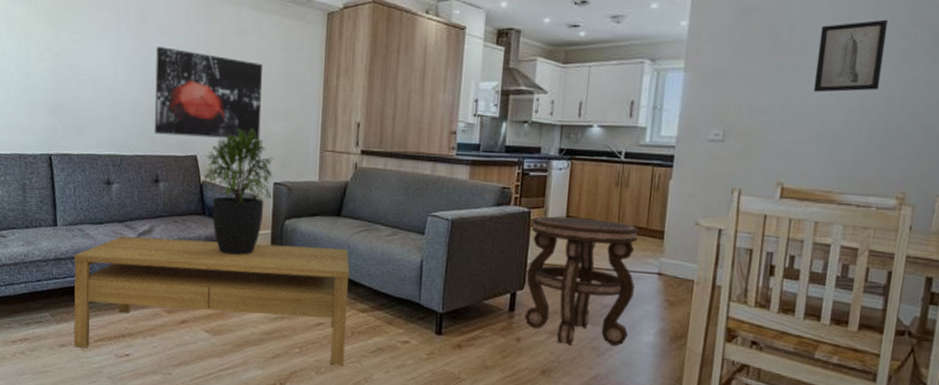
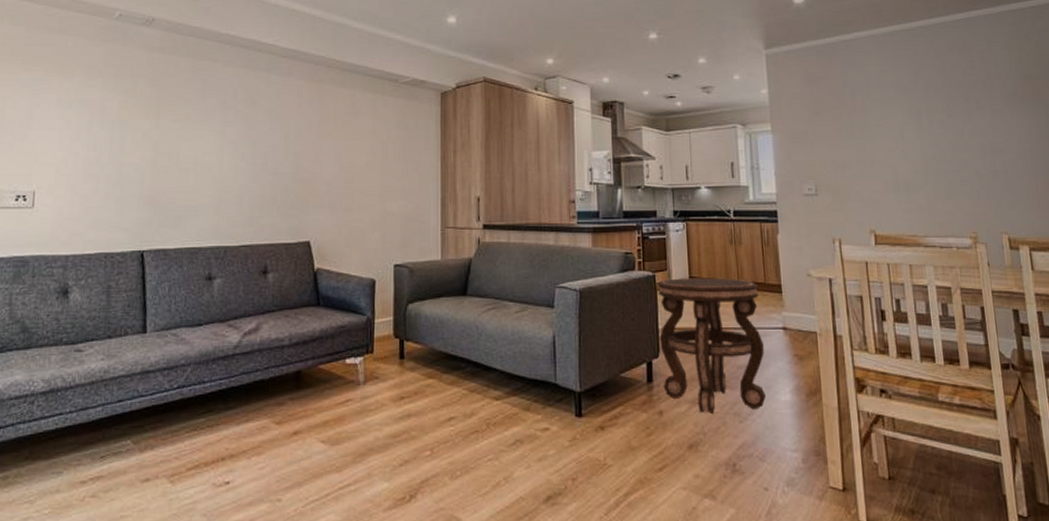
coffee table: present [73,236,350,367] -> none [160,330,481,481]
wall art: present [154,47,263,140] -> none [263,131,379,222]
potted plant: present [201,128,274,255] -> none [315,209,394,348]
wall art: present [813,19,889,93] -> none [876,83,933,147]

